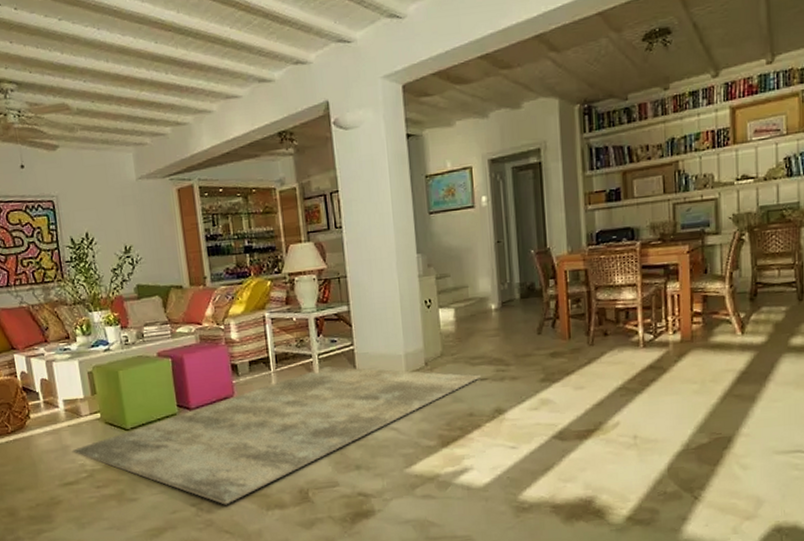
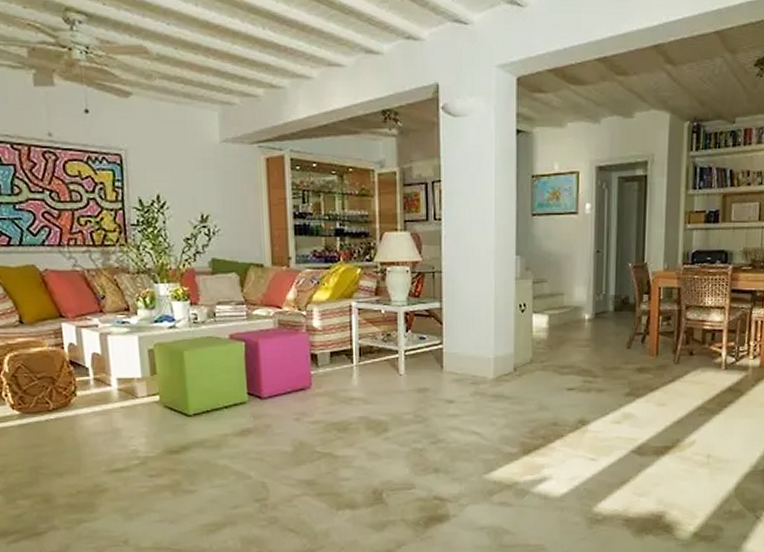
rug: present [73,366,482,505] -> none [124,364,569,502]

